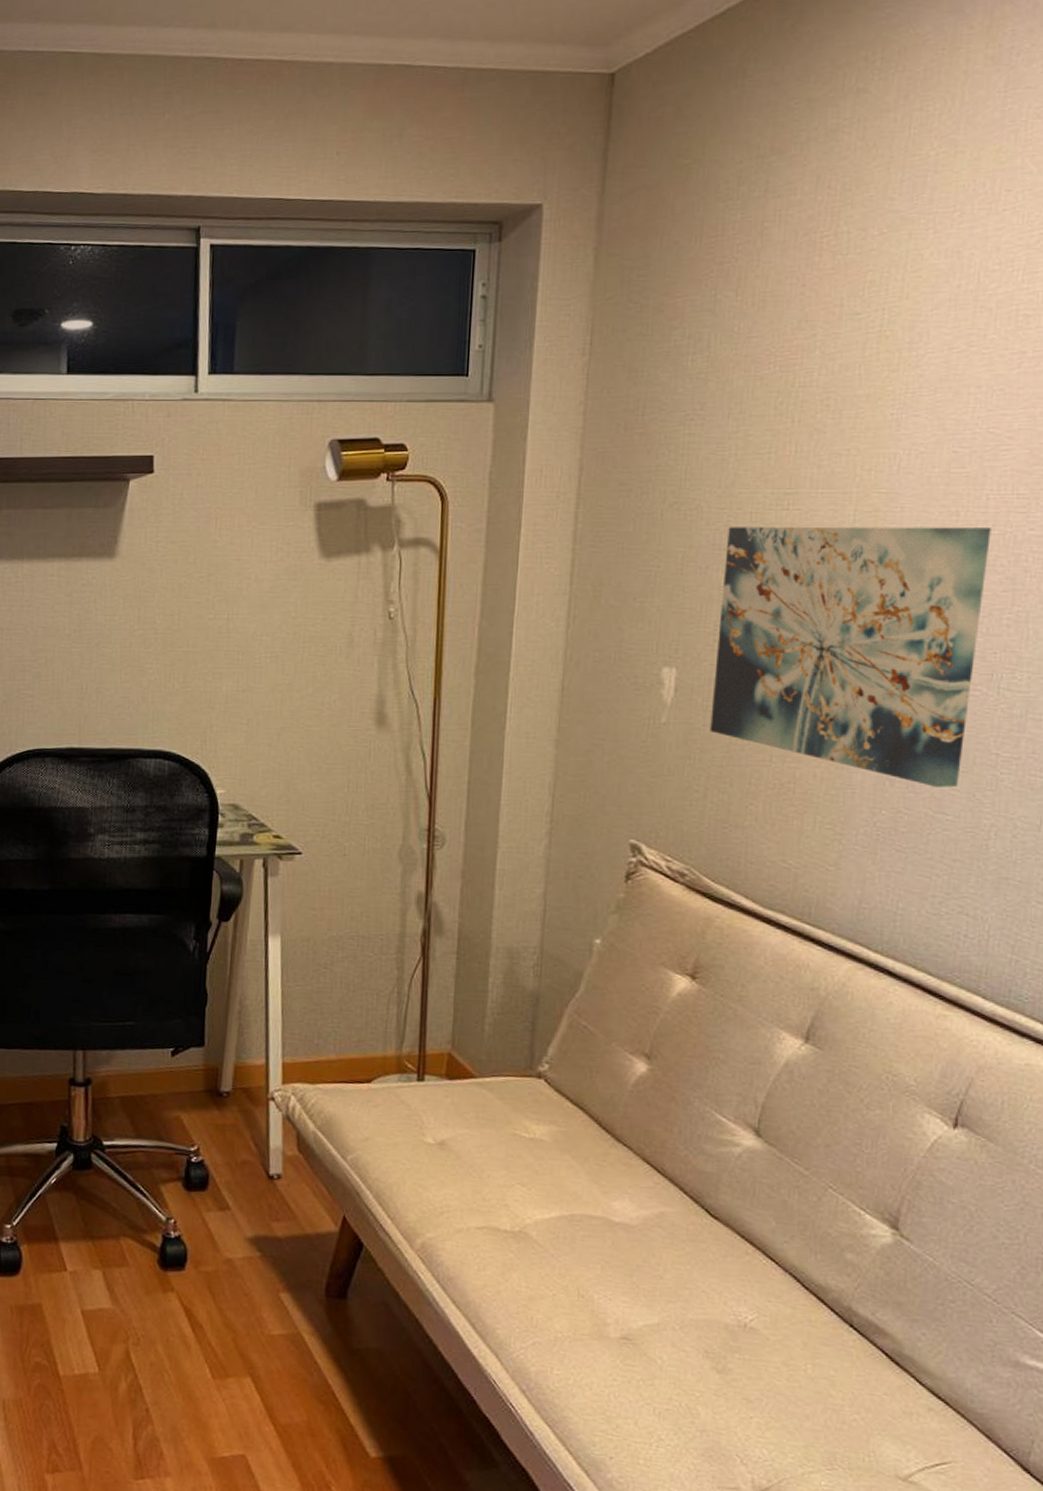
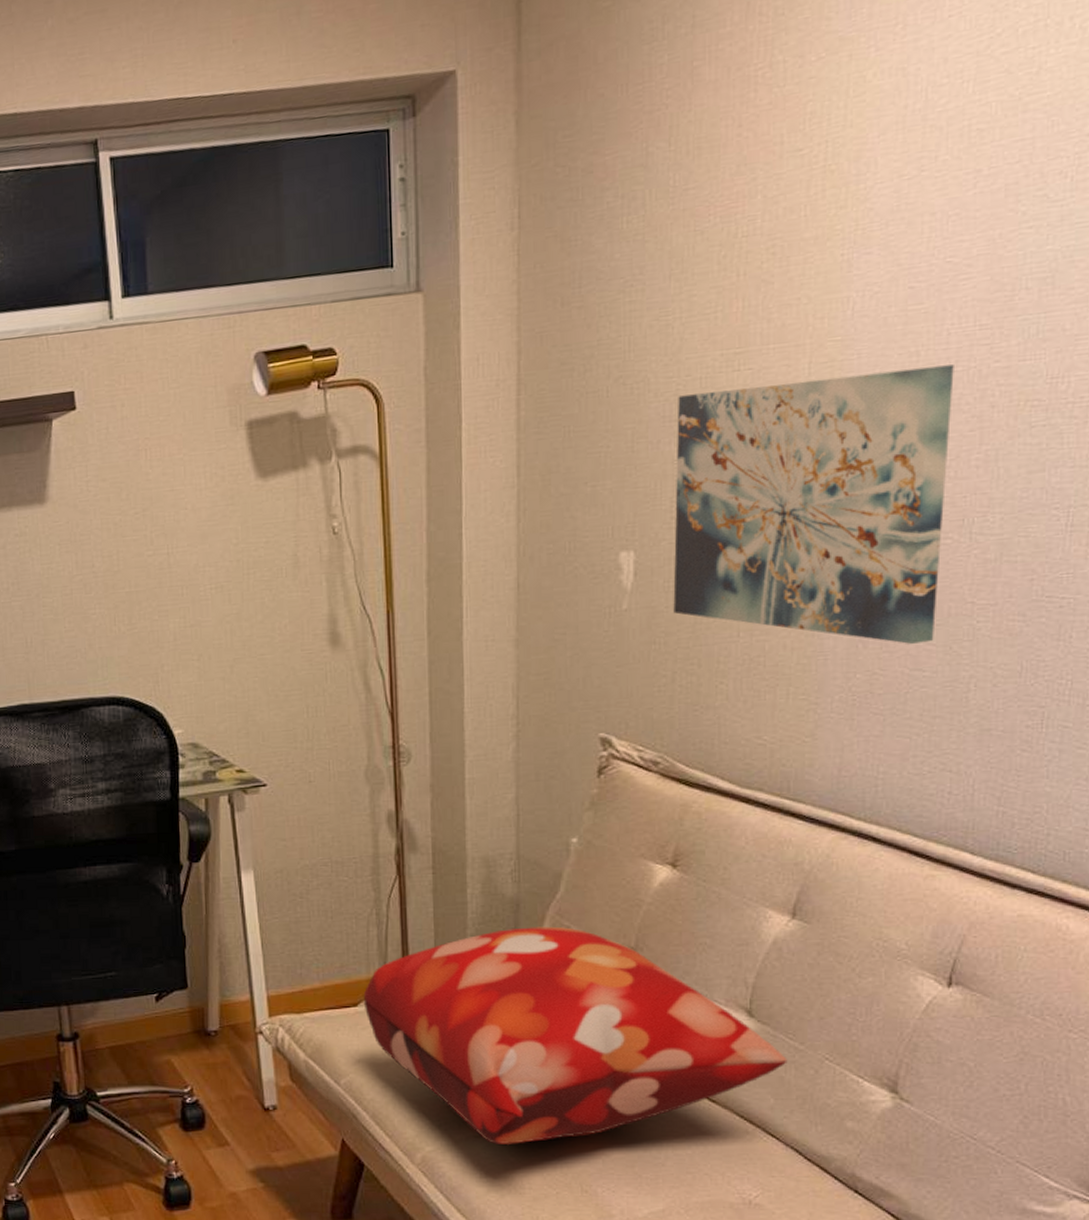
decorative pillow: none [377,1022,792,1240] -> present [363,926,788,1144]

